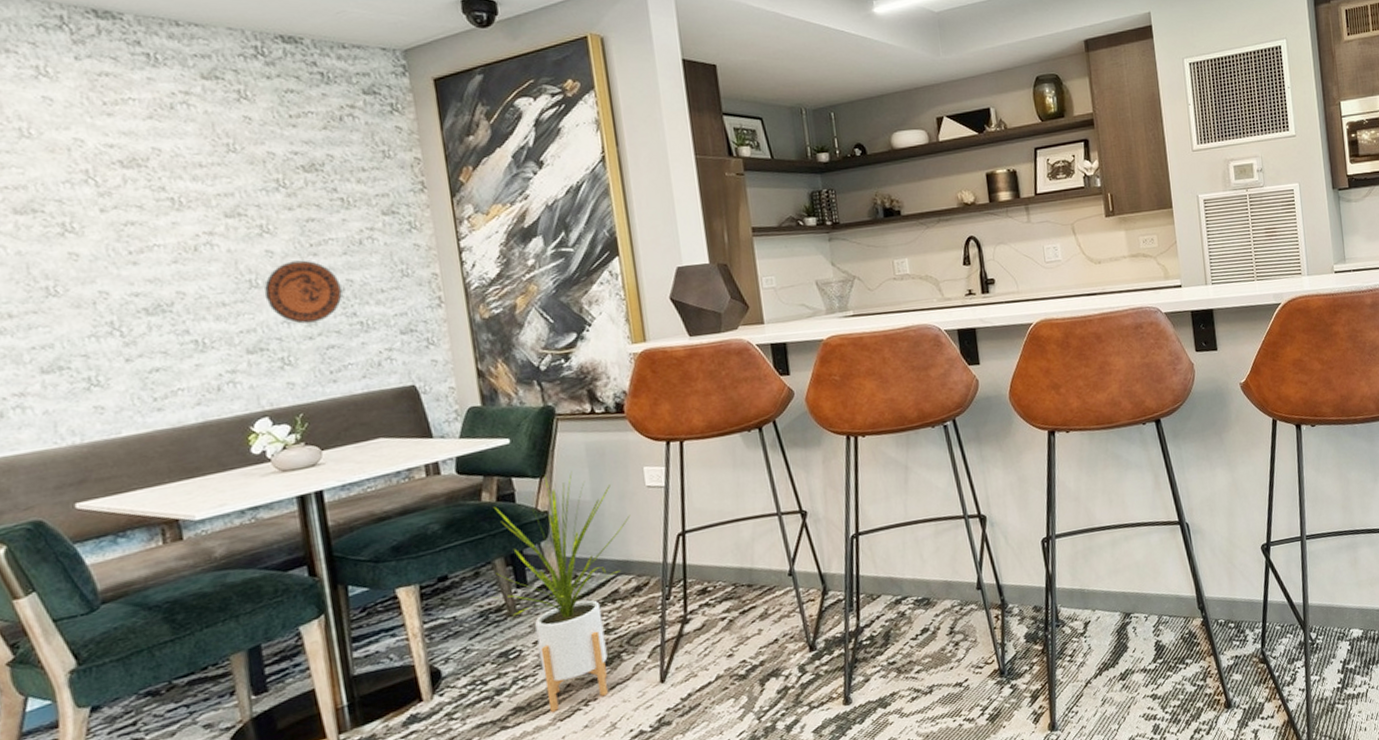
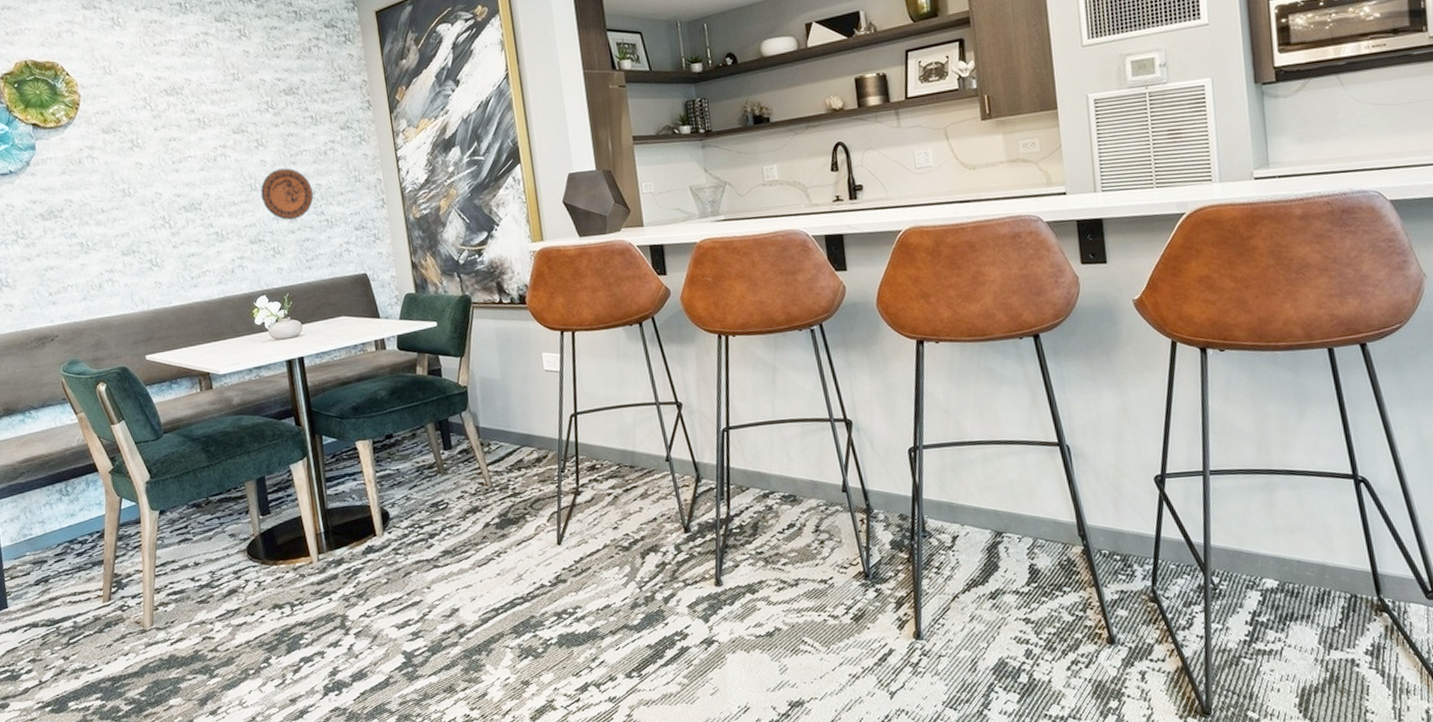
house plant: present [490,471,631,712] -> none [424,353,532,558]

